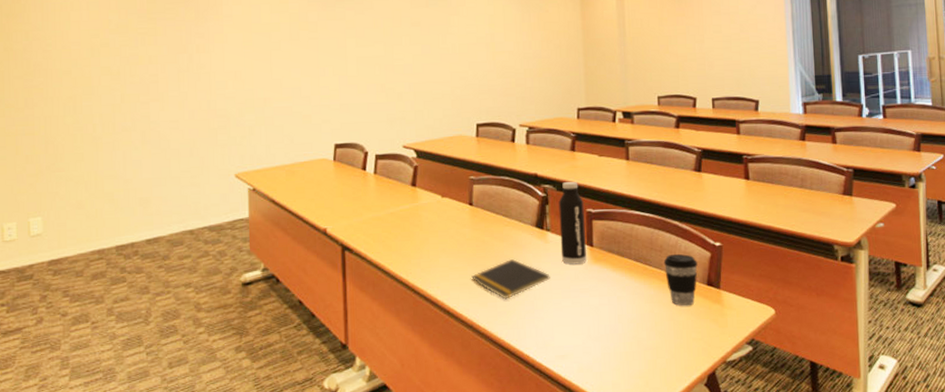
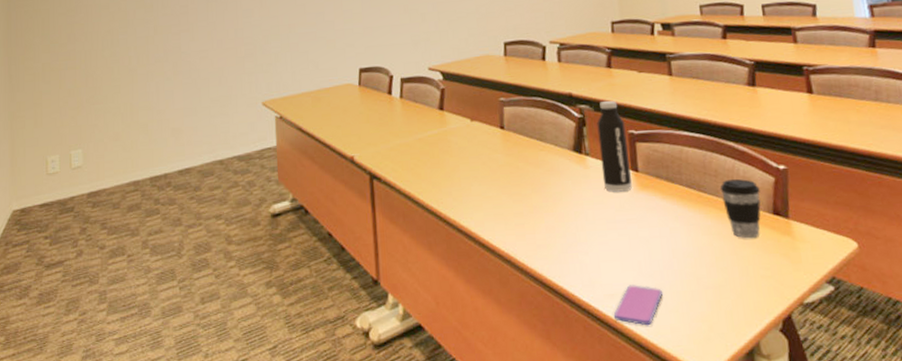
notepad: present [471,259,550,300] -> none [506,187,593,231]
smartphone: none [563,347,607,383] -> present [613,285,662,326]

